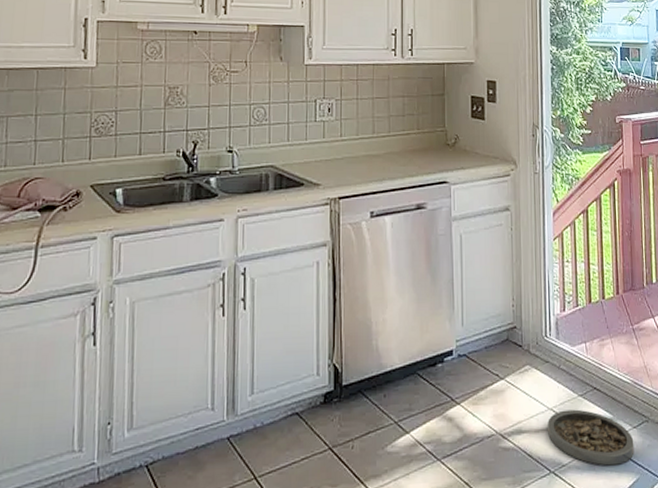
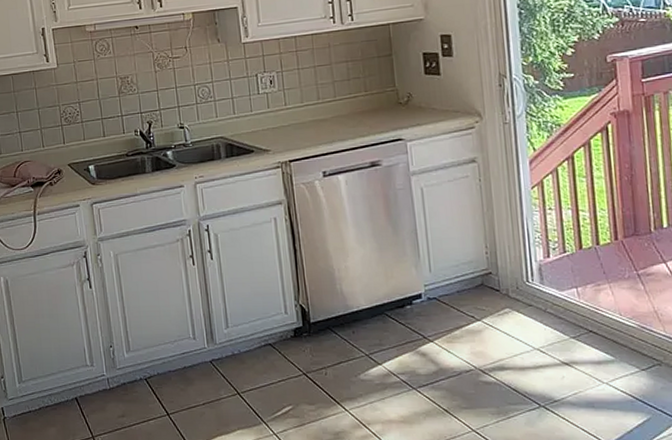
pet bowl: present [548,409,635,466] -> none [534,350,644,404]

